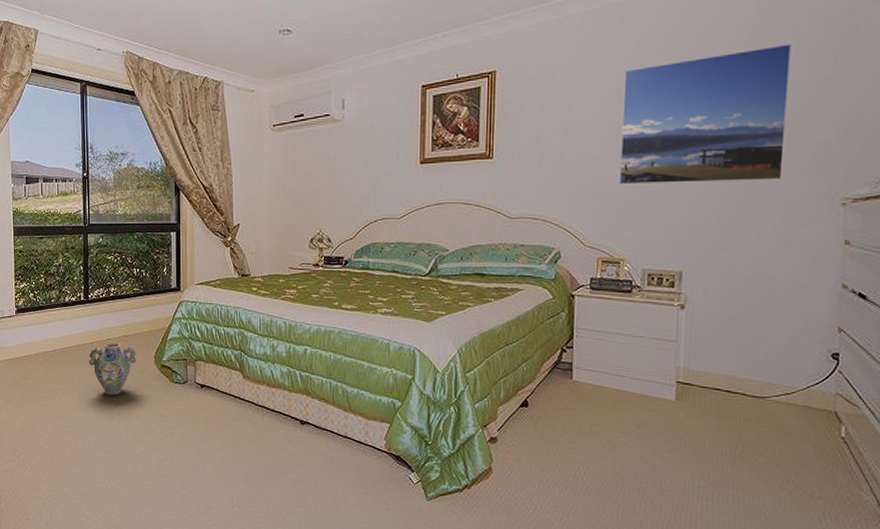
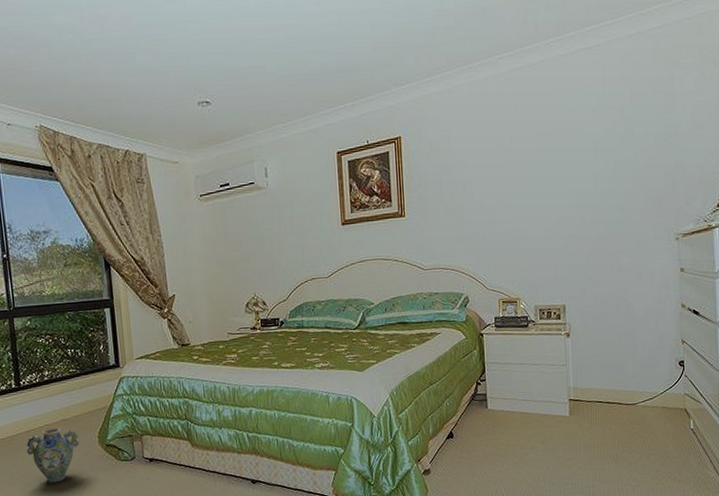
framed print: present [618,42,793,185] -> none [506,107,632,234]

